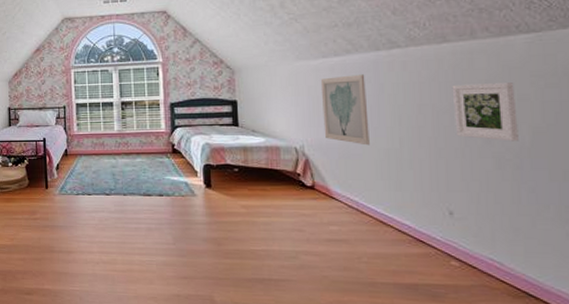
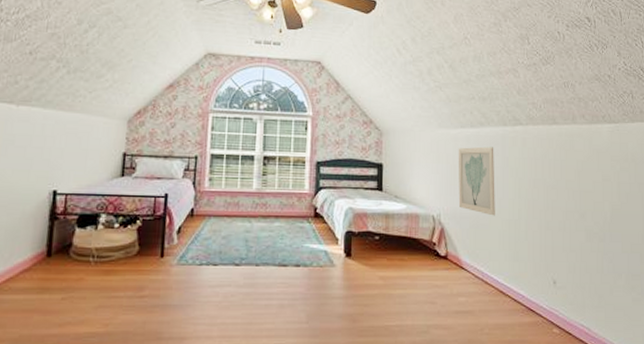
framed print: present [452,83,519,141] -> none [558,163,603,217]

